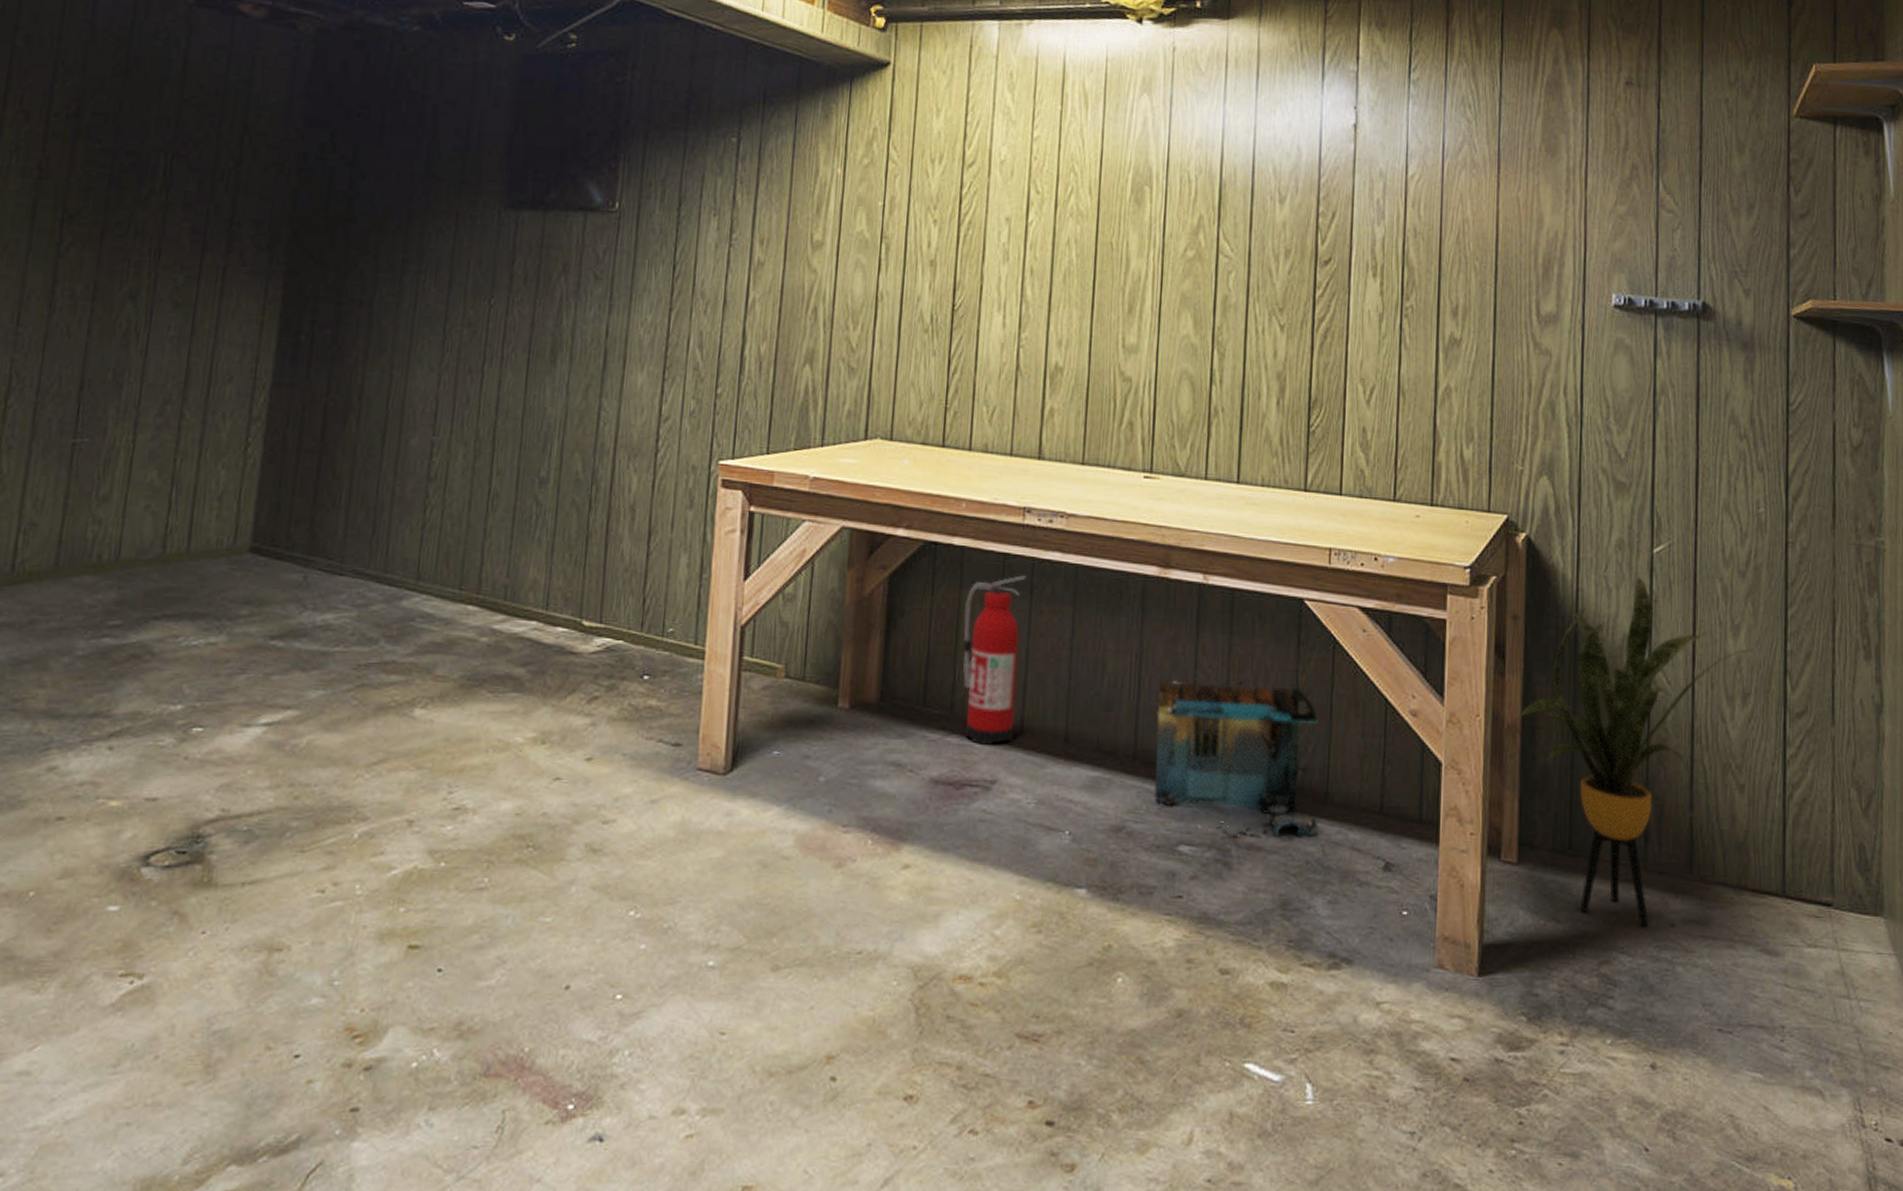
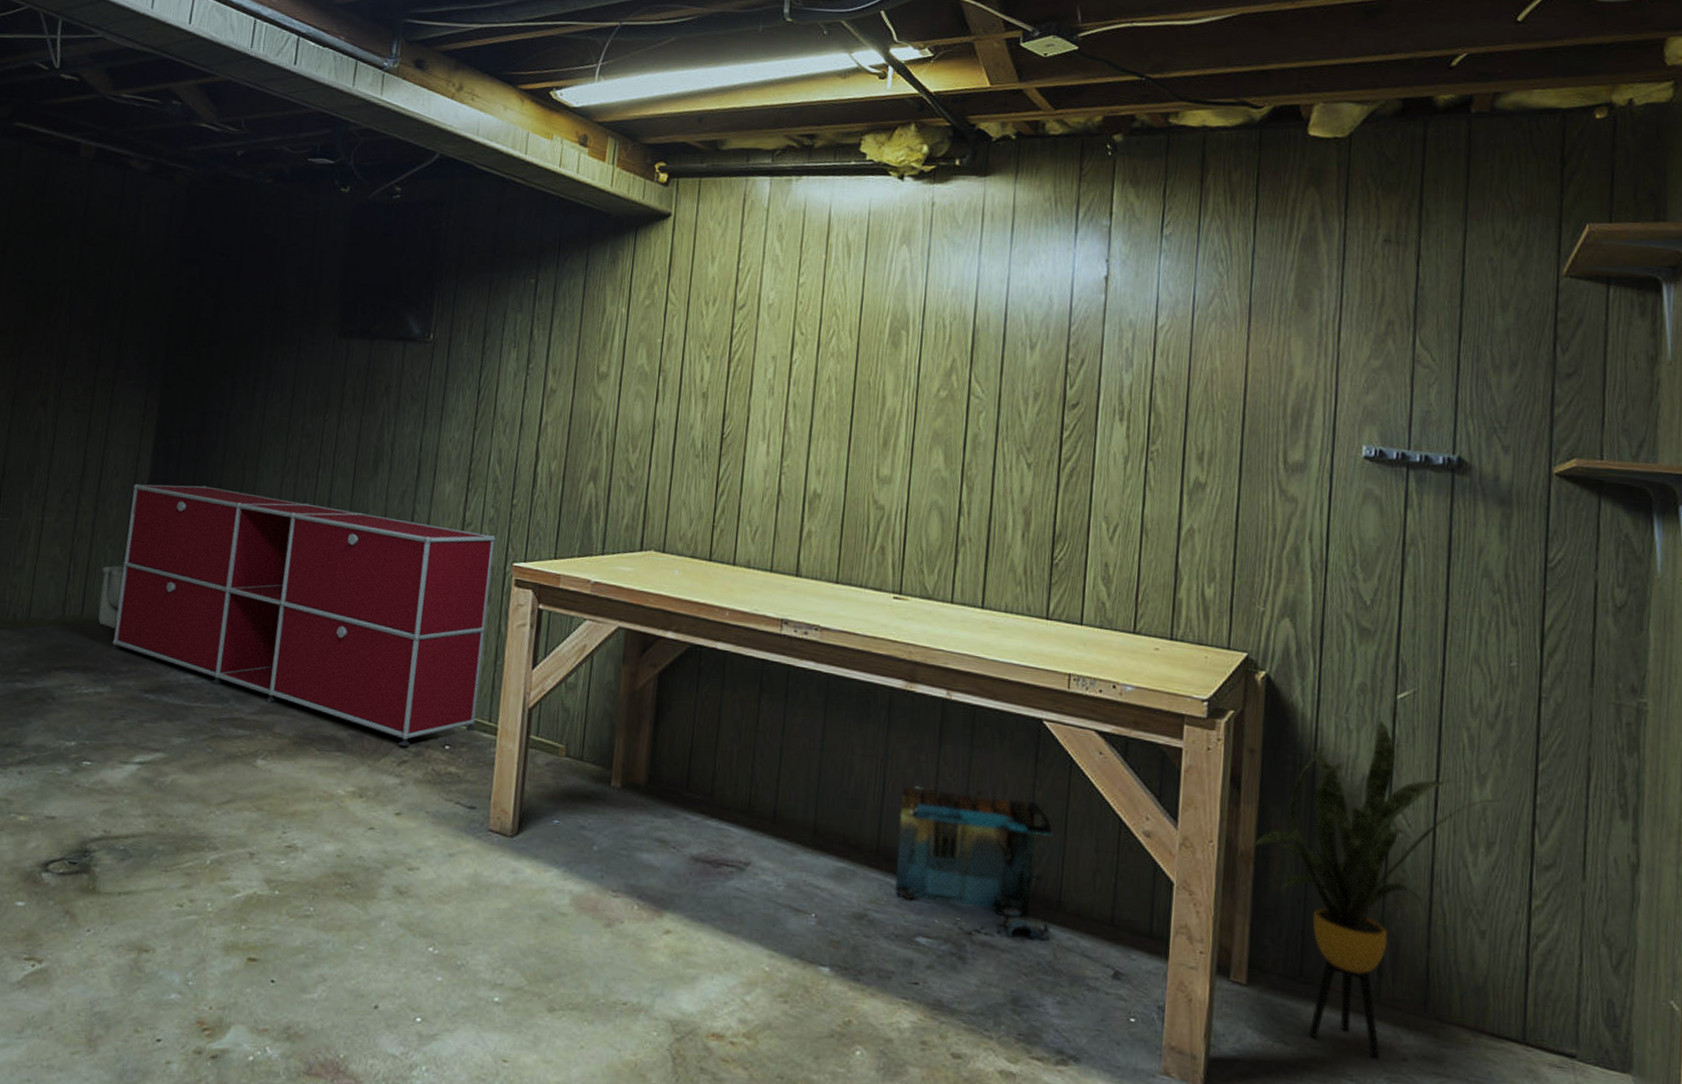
storage bin: none [209,488,242,566] -> present [98,565,125,630]
storage cabinet: none [225,388,698,681] -> present [110,483,496,747]
fire extinguisher: present [962,575,1027,746] -> none [722,680,782,831]

